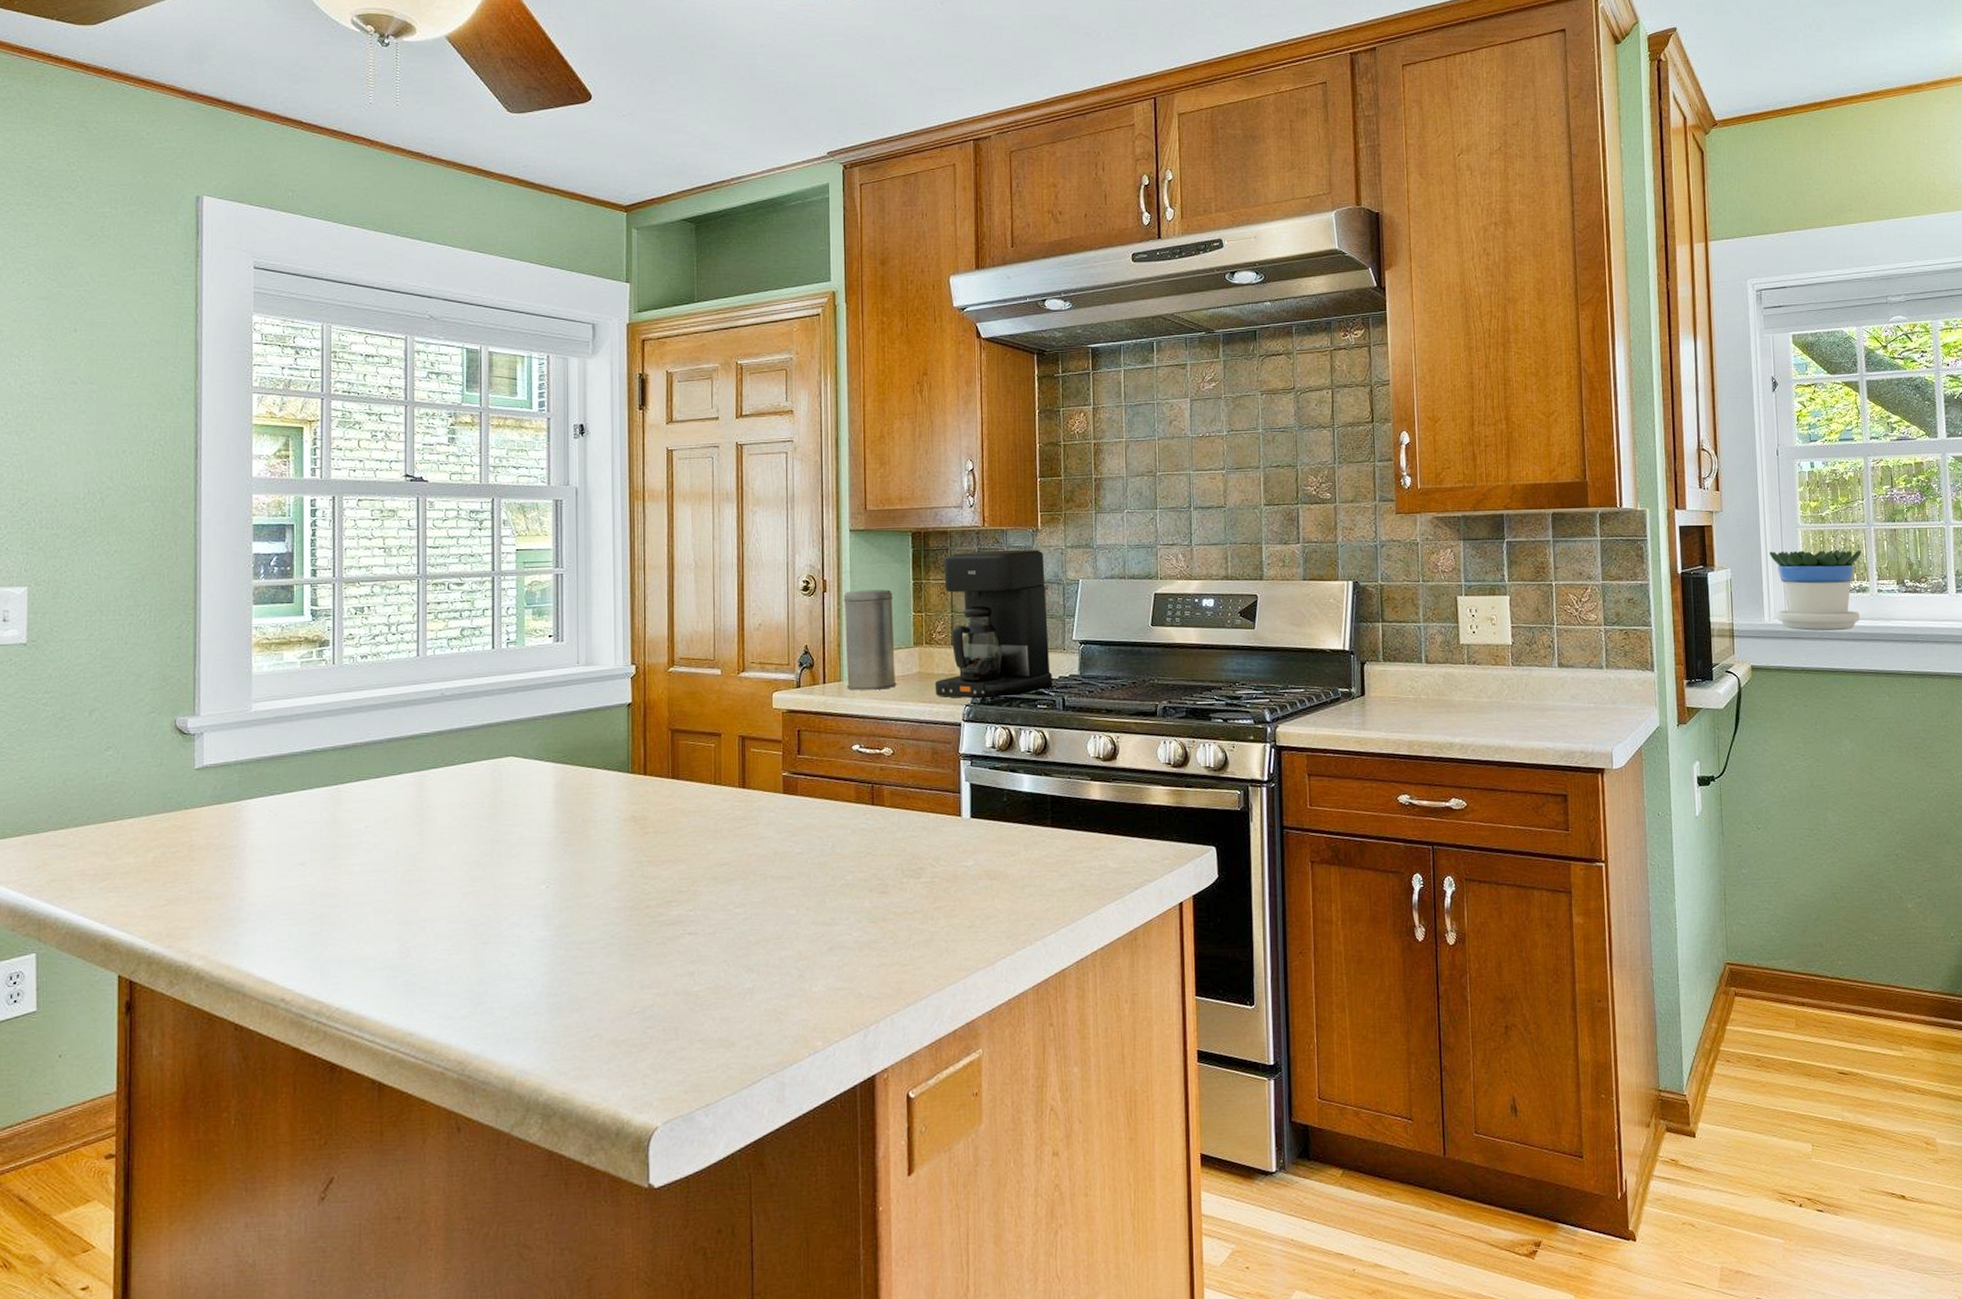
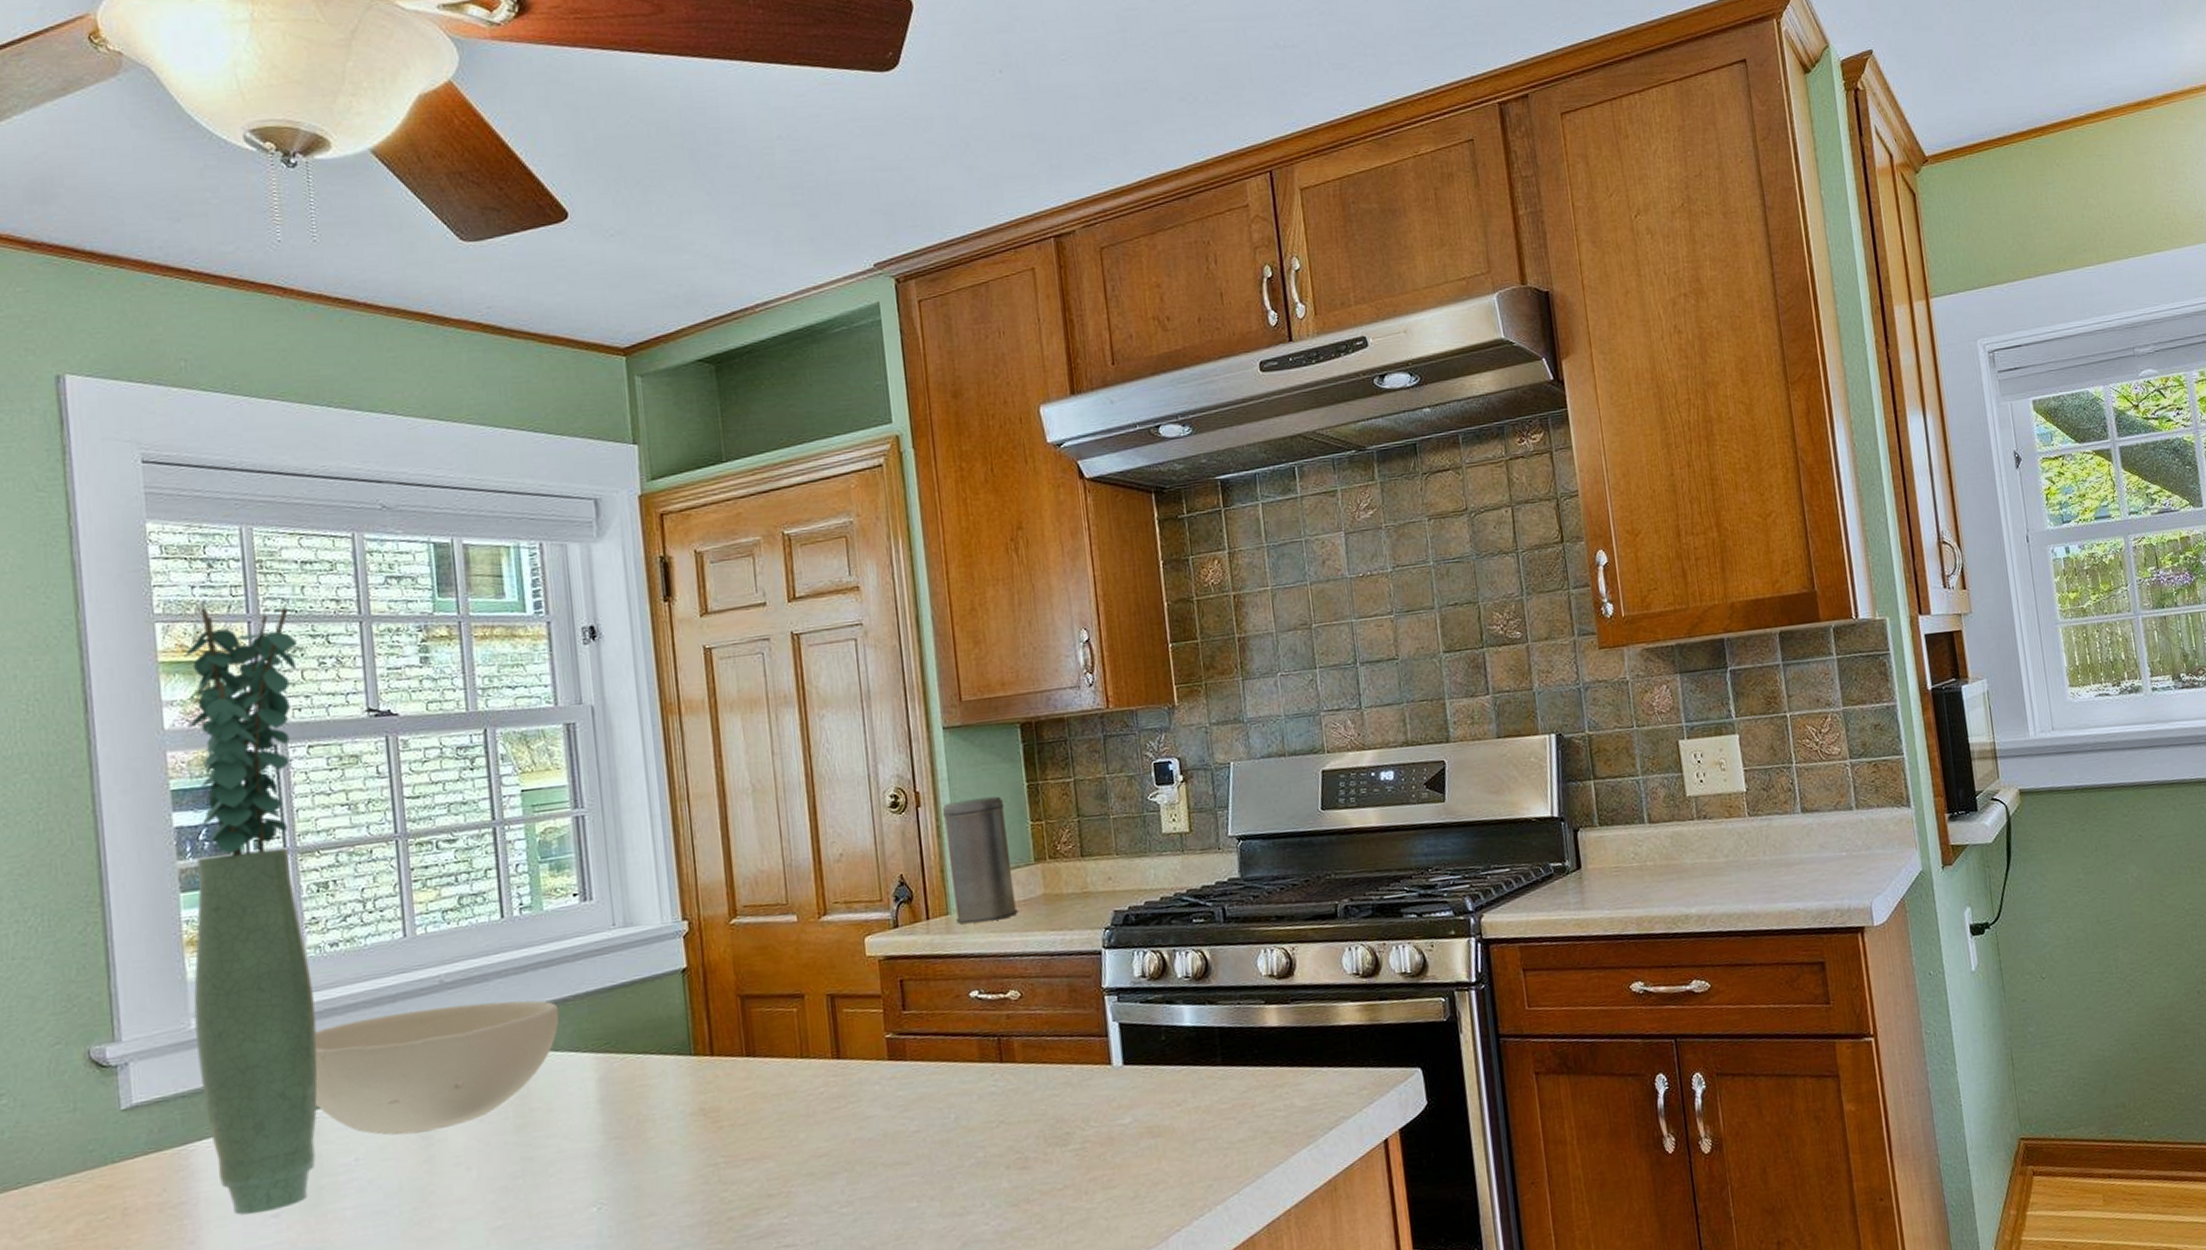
vase: none [255,385,357,861] -> present [184,608,318,1215]
bowl: none [340,714,530,812] -> present [314,1000,560,1136]
coffee maker: present [935,549,1053,700] -> none [1062,731,1210,922]
flowerpot: present [1770,549,1862,631] -> none [2029,644,2135,743]

